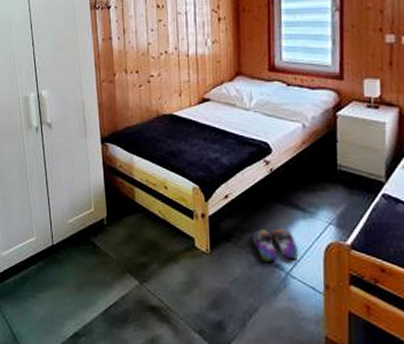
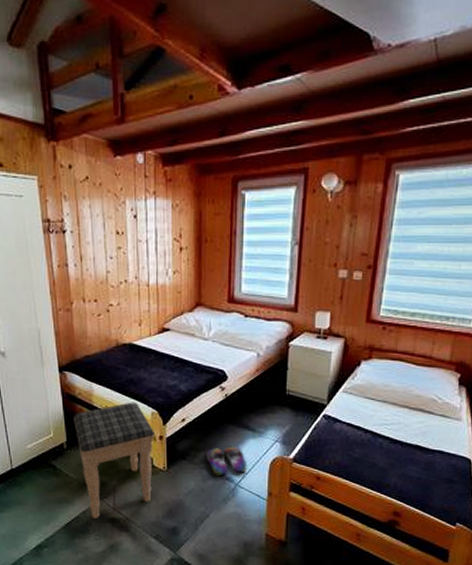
footstool: none [114,176,197,307] -> present [74,402,156,519]

